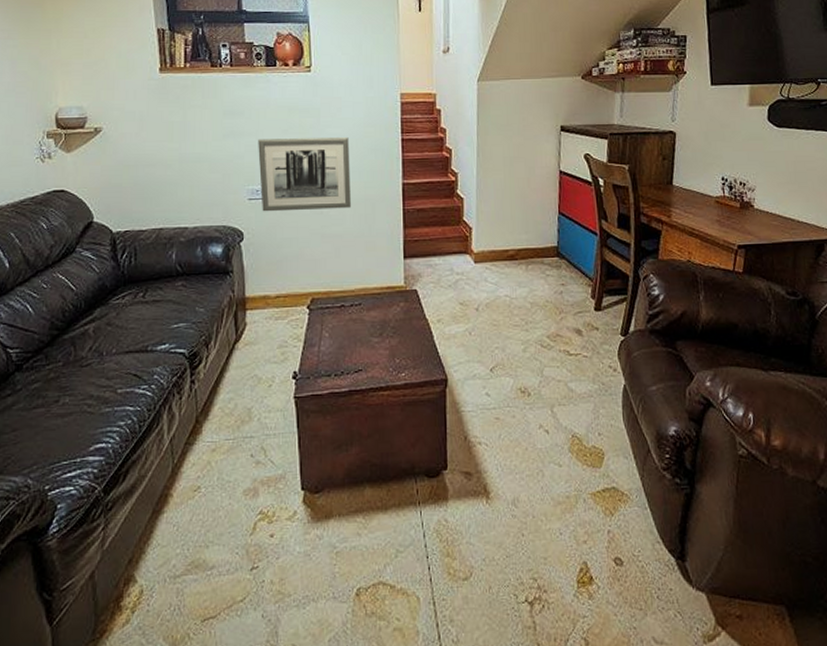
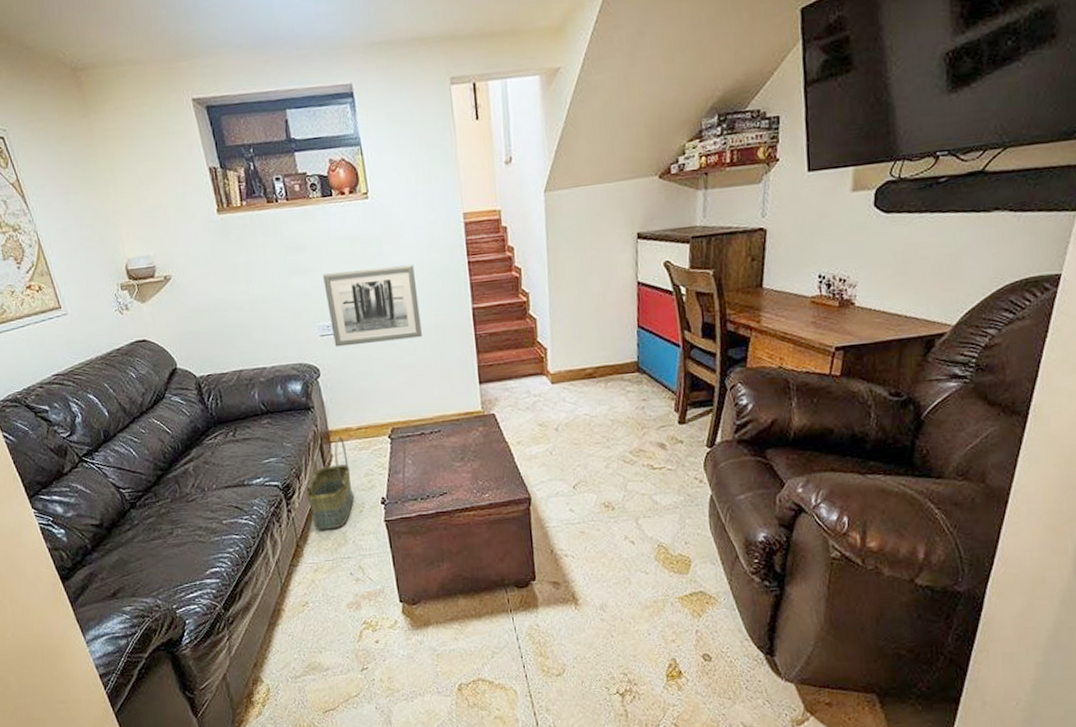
basket: none [212,303,264,405] -> present [304,435,354,530]

